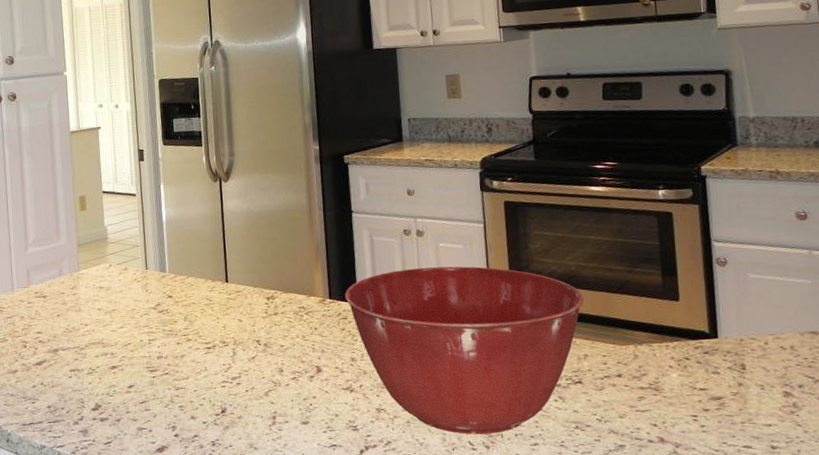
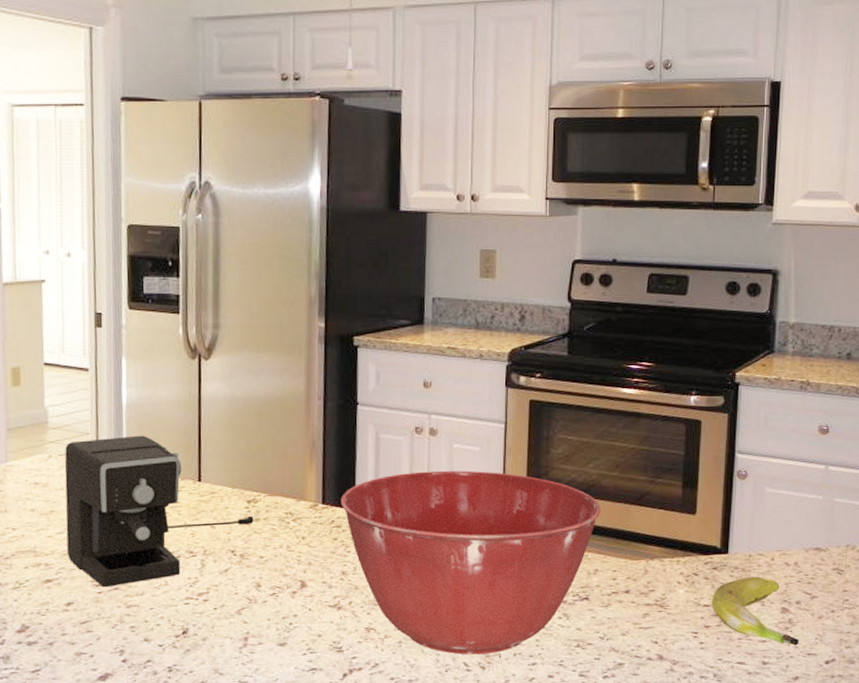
coffee maker: none [121,245,273,373] -> present [64,435,254,588]
banana: none [707,360,809,431] -> present [711,576,800,647]

